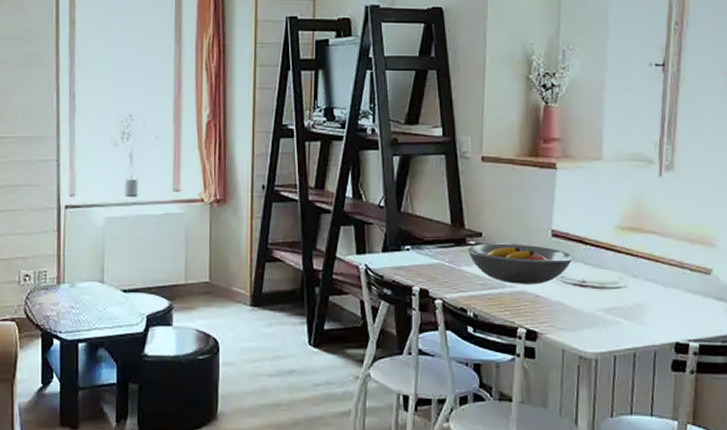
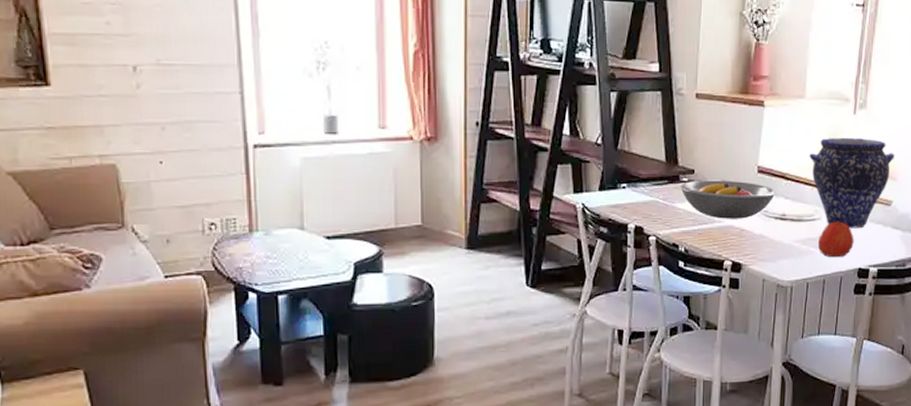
vase: none [610,200,711,299] -> present [809,137,894,229]
apple: none [624,290,668,330] -> present [817,221,854,258]

